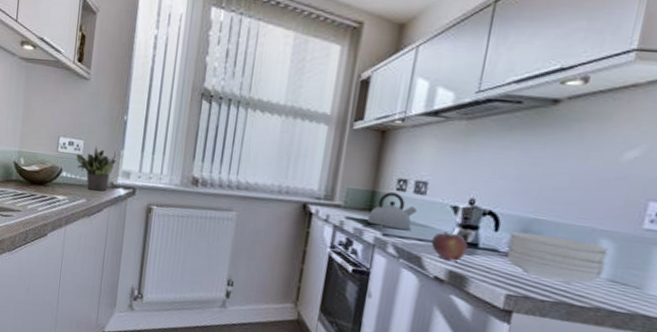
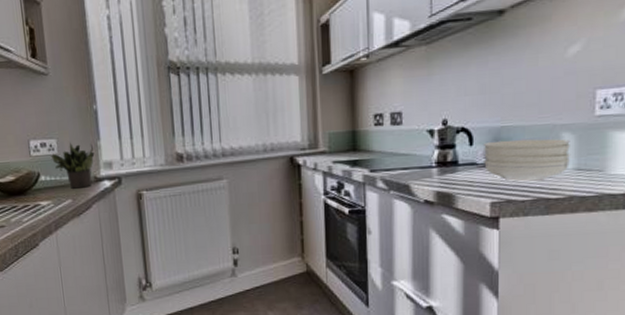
kettle: present [366,191,417,230] -> none [352,127,397,164]
fruit: present [431,232,468,261] -> none [415,155,449,183]

